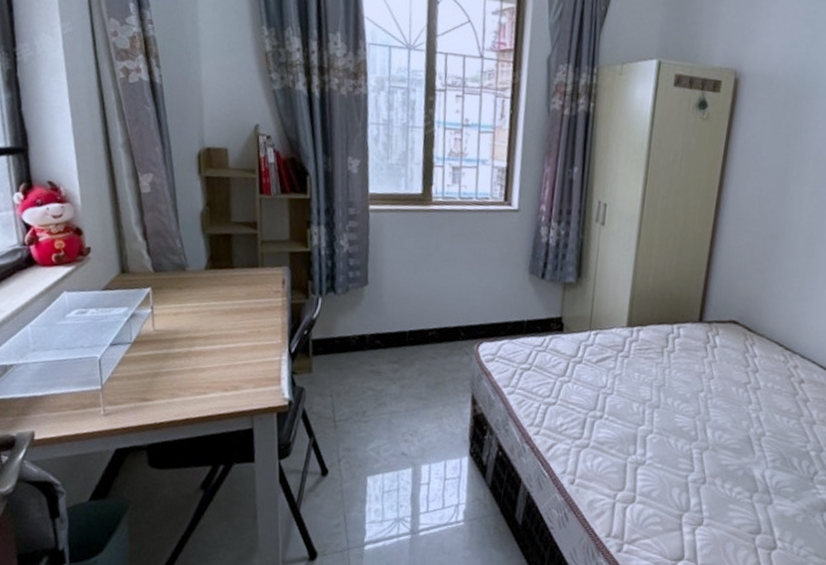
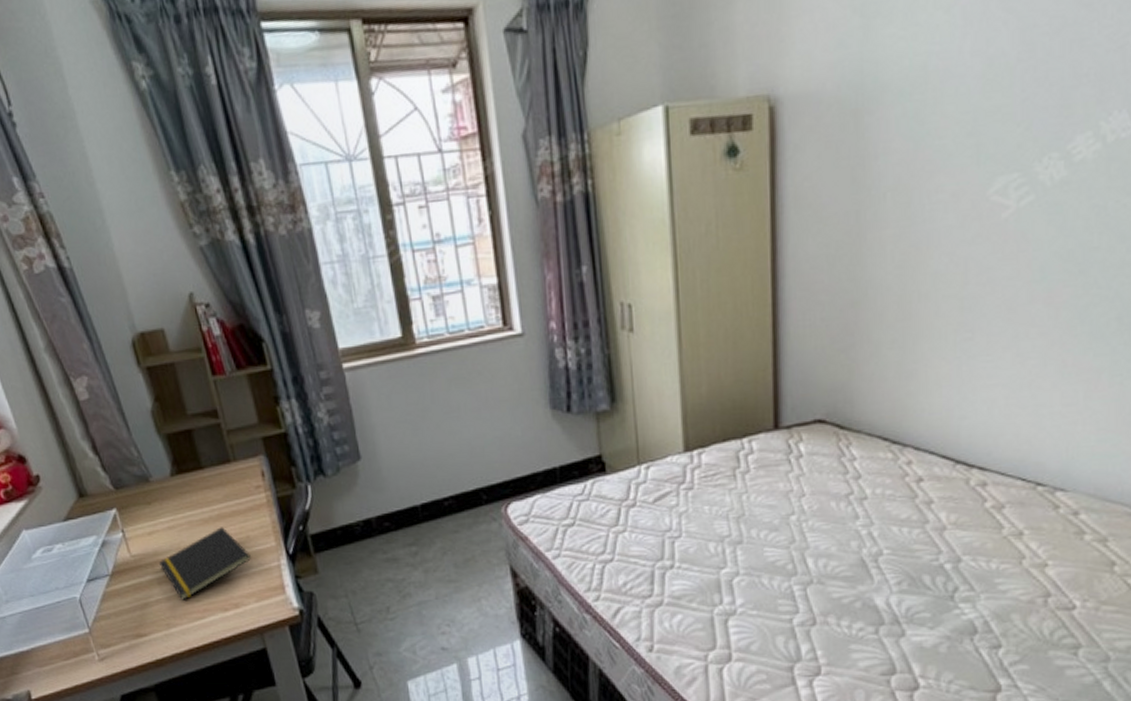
notepad: none [176,319,259,376] -> present [158,527,252,600]

